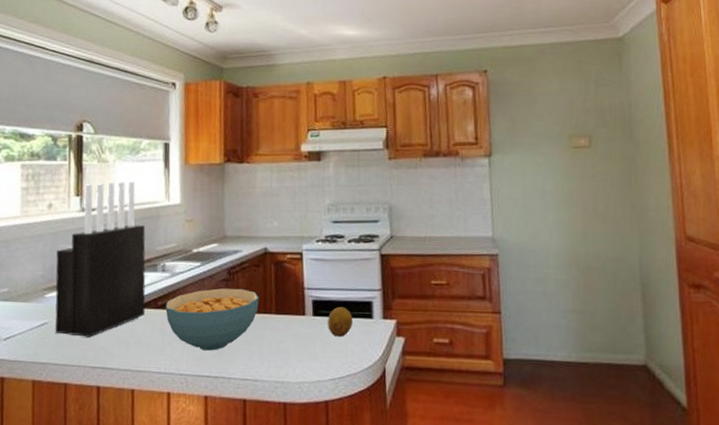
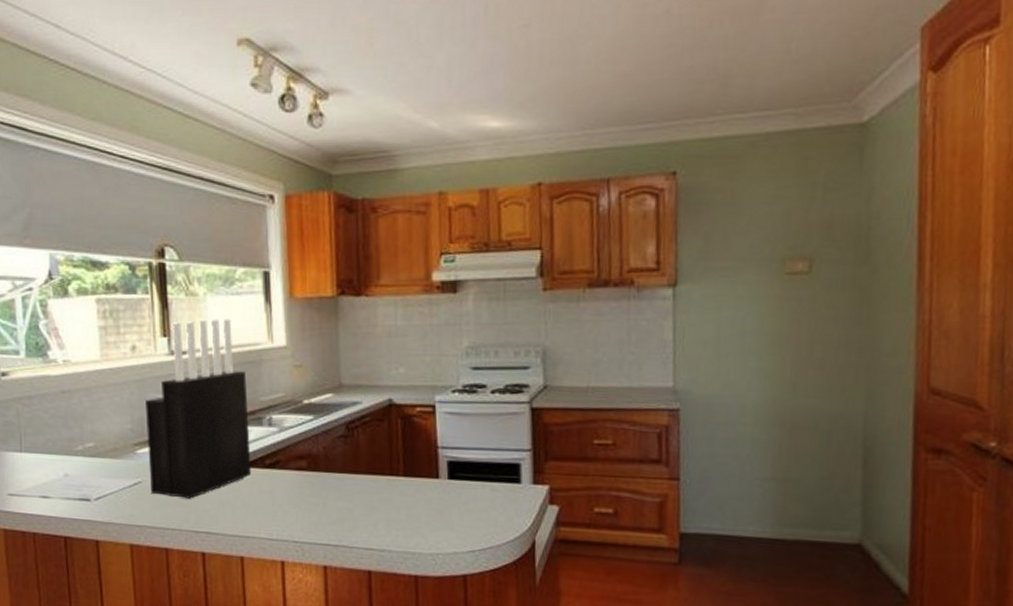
cereal bowl: present [165,288,259,351] -> none [274,446,384,517]
fruit: present [328,306,353,337] -> none [466,468,496,504]

